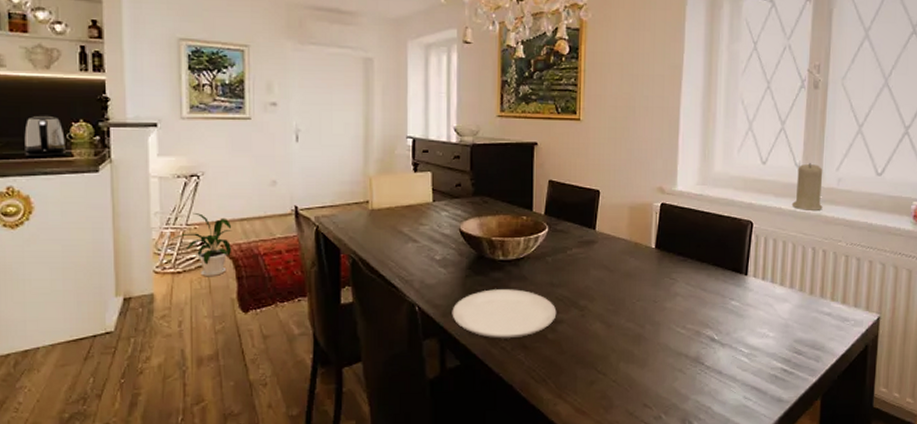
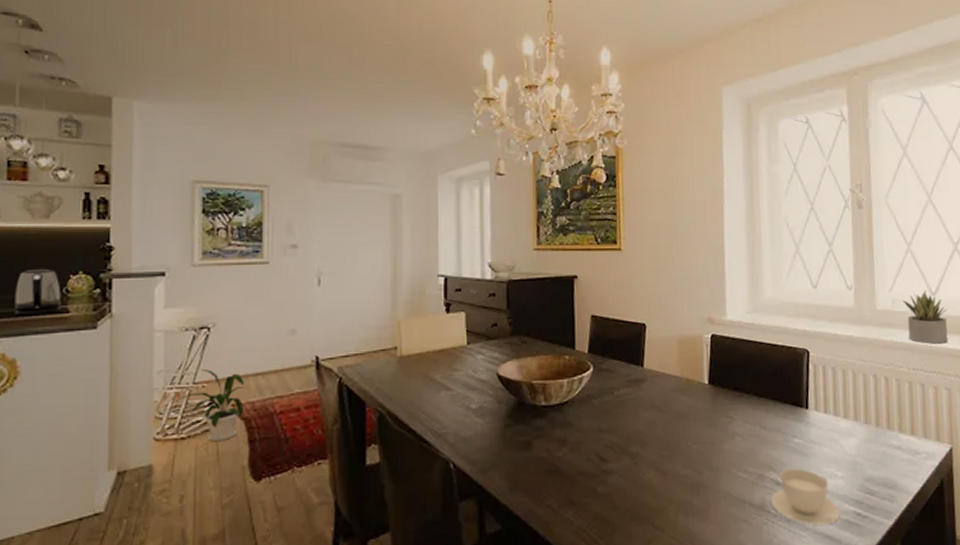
plate: present [452,289,557,339] -> none [490,437,607,496]
teacup: none [705,327,768,378] -> present [770,468,840,526]
candle: present [791,163,823,210] -> none [847,285,880,335]
succulent plant: none [848,170,891,222] -> present [903,290,948,344]

